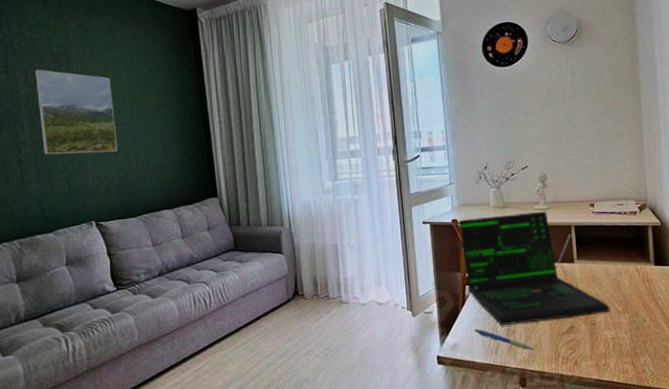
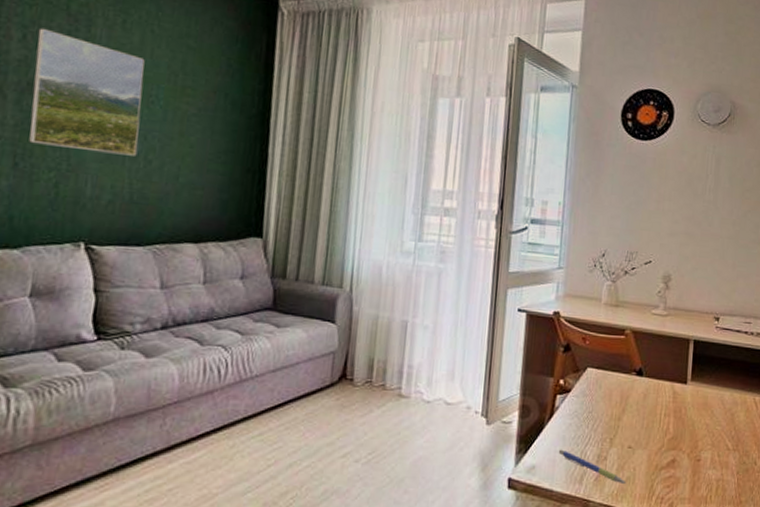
laptop: present [459,211,610,325] -> none [559,313,719,450]

